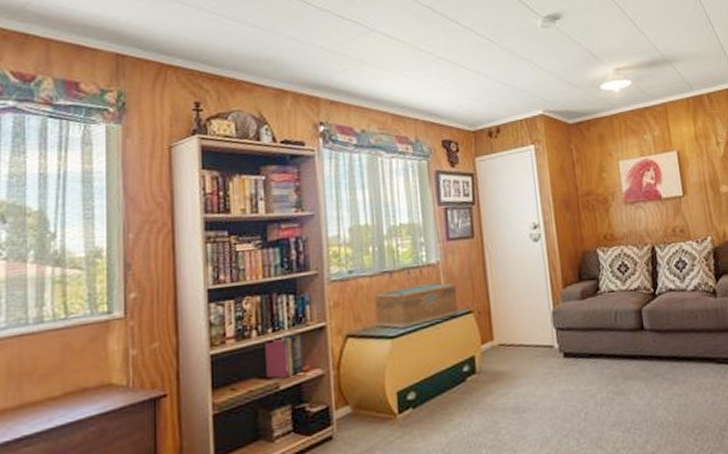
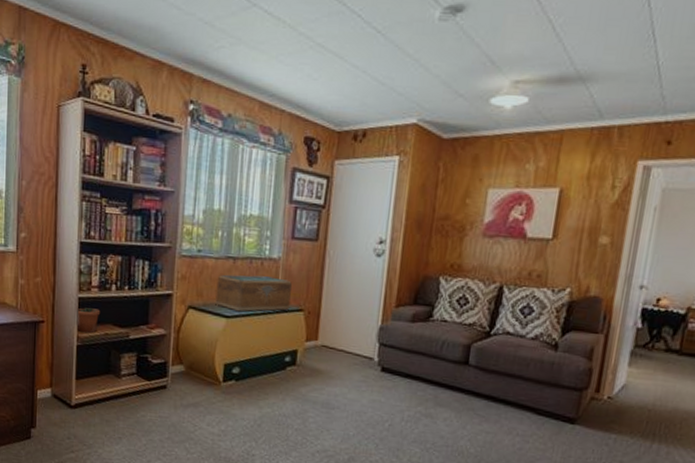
planter: none [208,363,241,398] -> present [75,307,101,333]
books: present [265,331,303,379] -> none [120,293,151,330]

